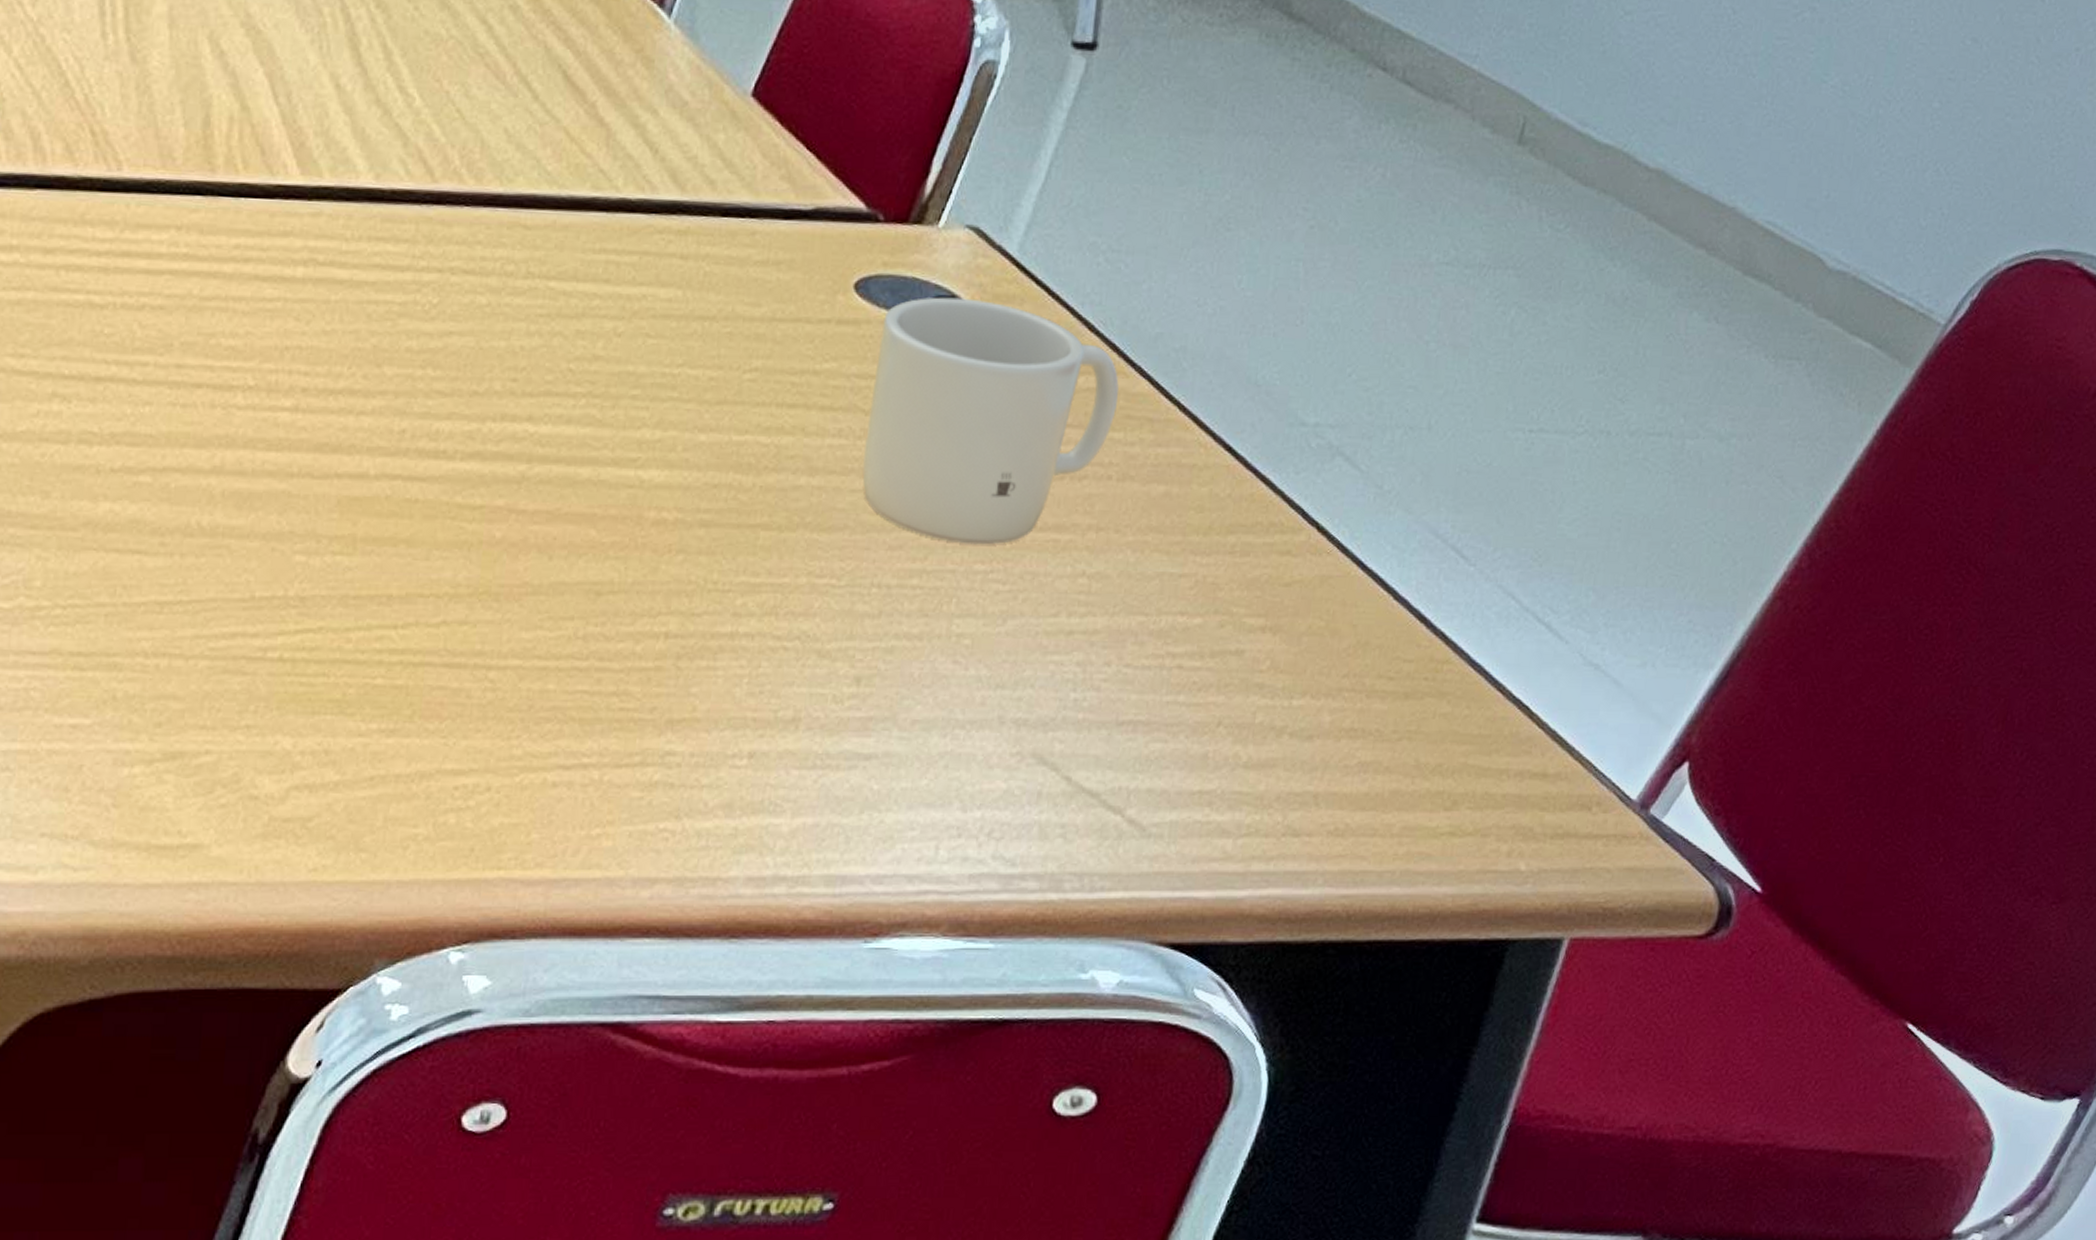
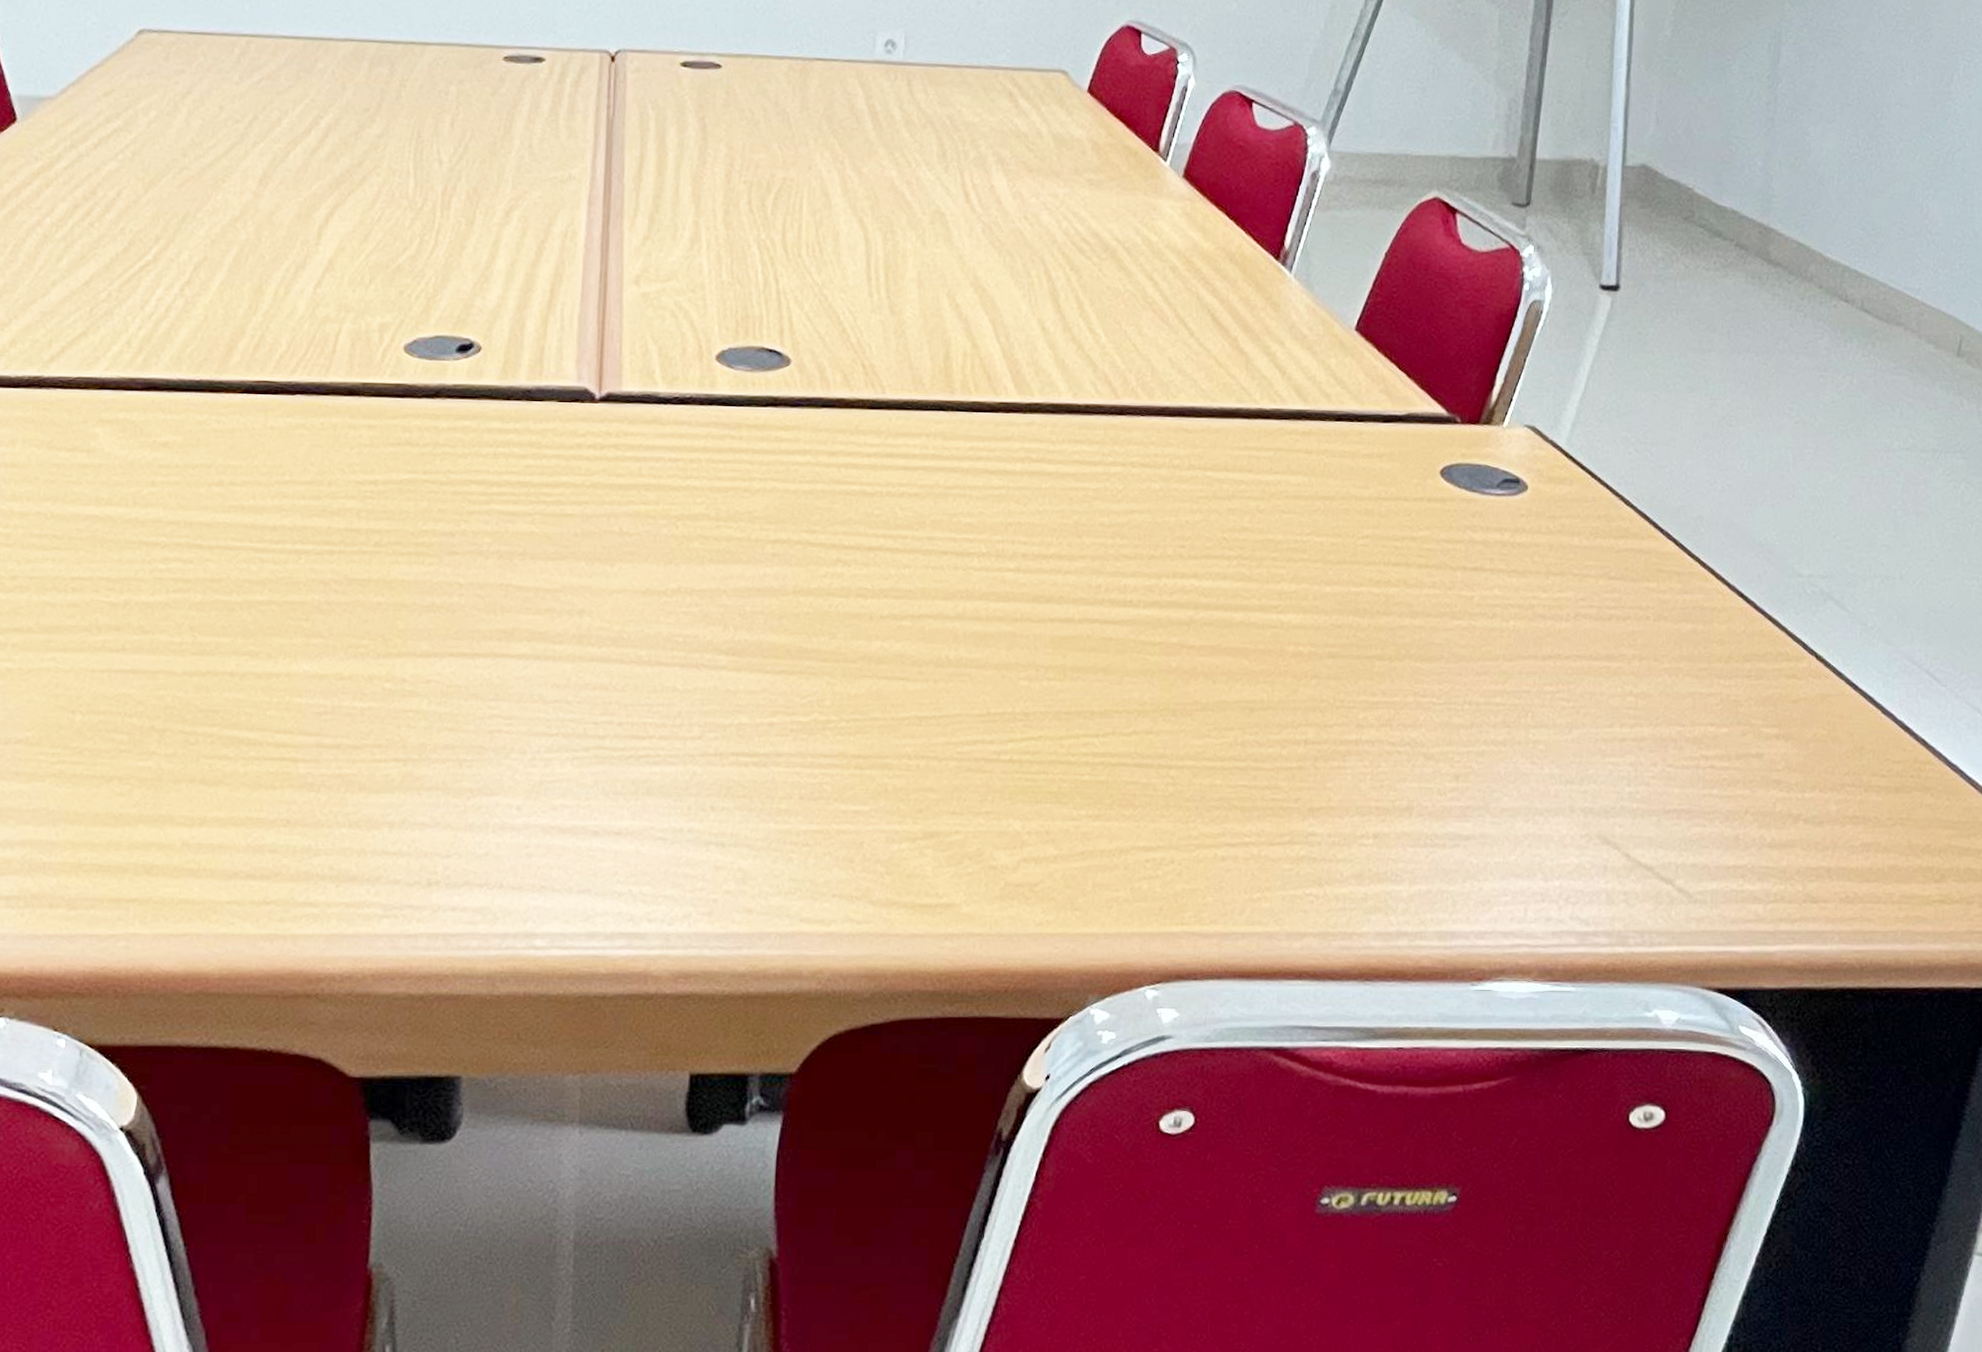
mug: present [862,297,1119,545] -> none [1452,480,1651,671]

